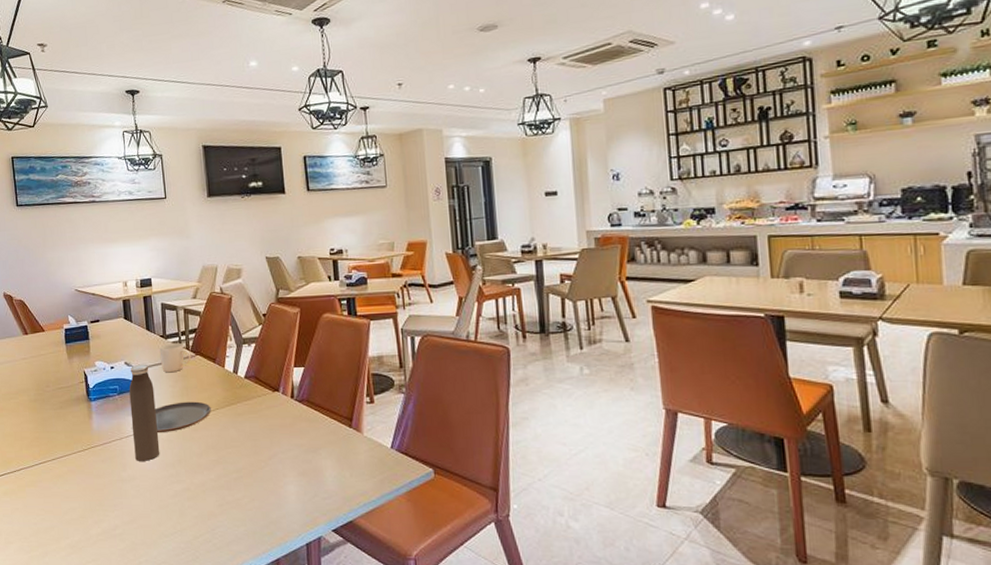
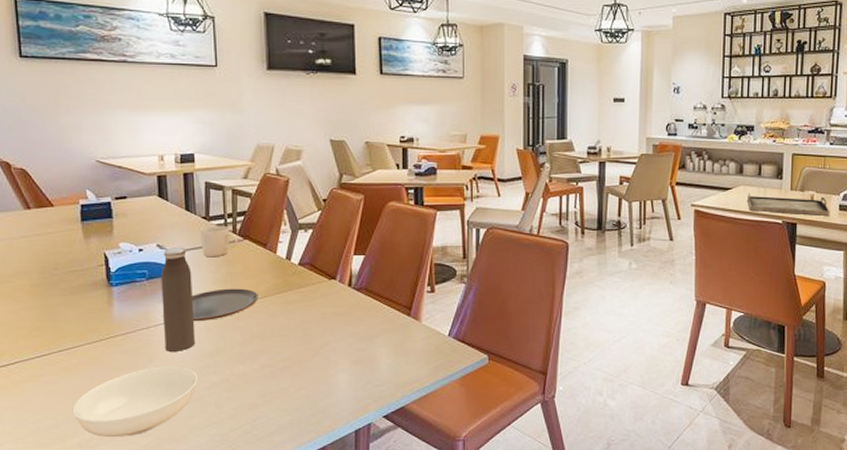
bowl: none [64,475,164,540] -> present [72,366,199,437]
serving tray: none [715,283,828,306] -> present [746,192,830,216]

